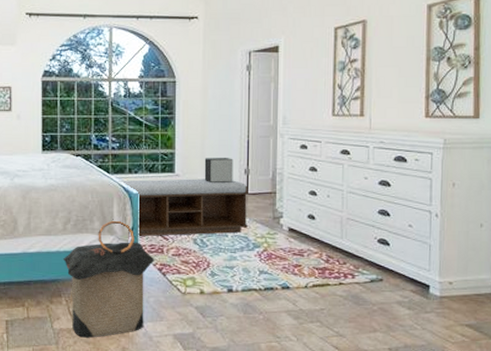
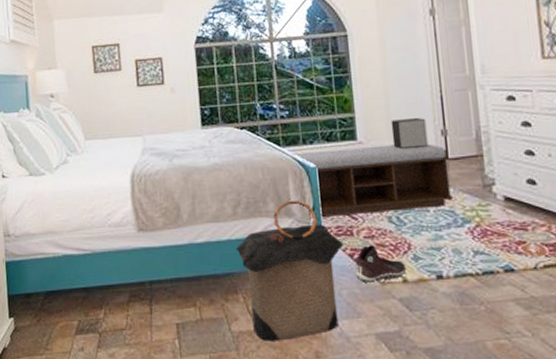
sneaker: none [162,261,204,292] -> present [356,245,407,282]

